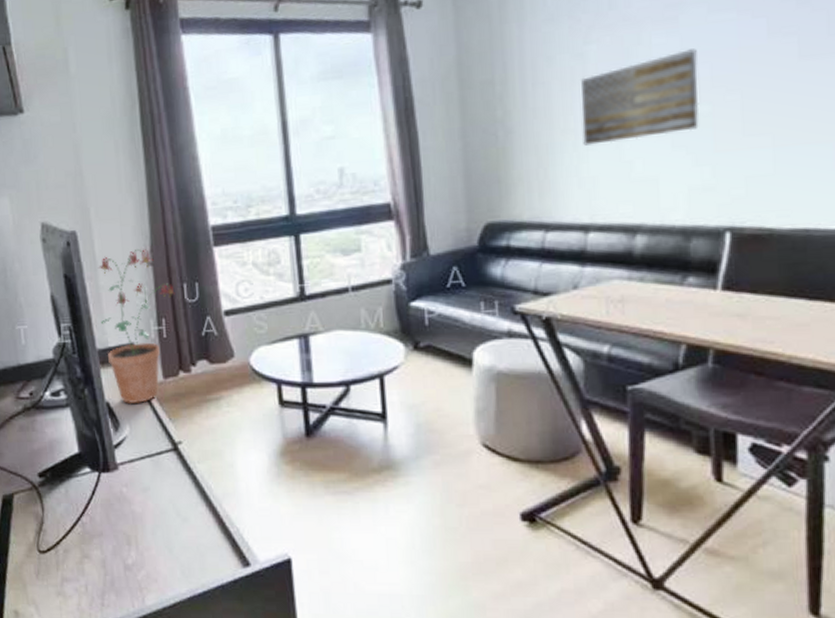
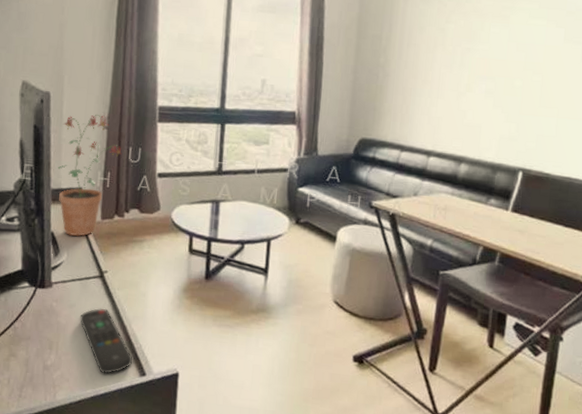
remote control: none [158,488,230,569] -> present [80,308,132,374]
wall art: present [581,48,699,146] -> none [435,40,518,97]

